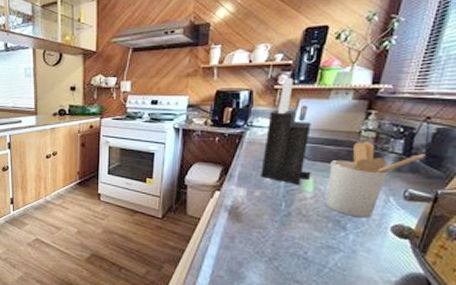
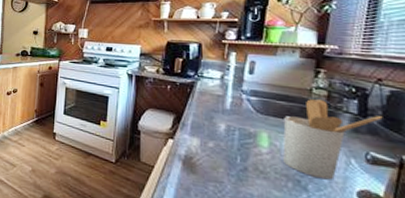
knife block: present [261,77,311,185] -> none [213,33,265,139]

